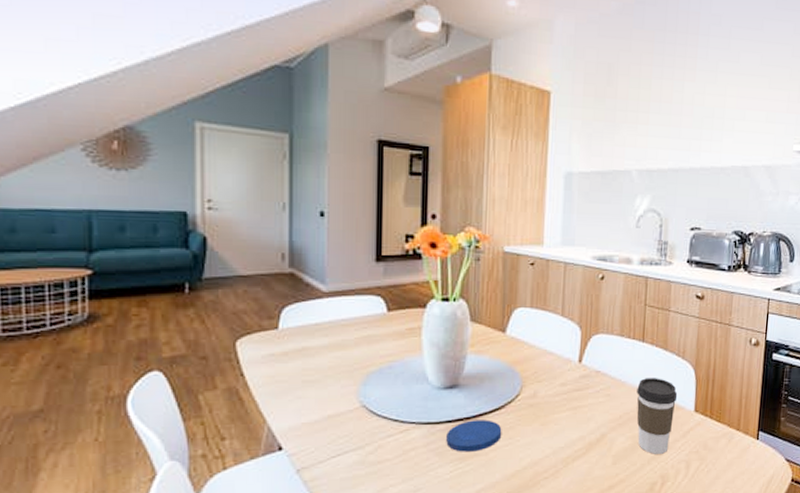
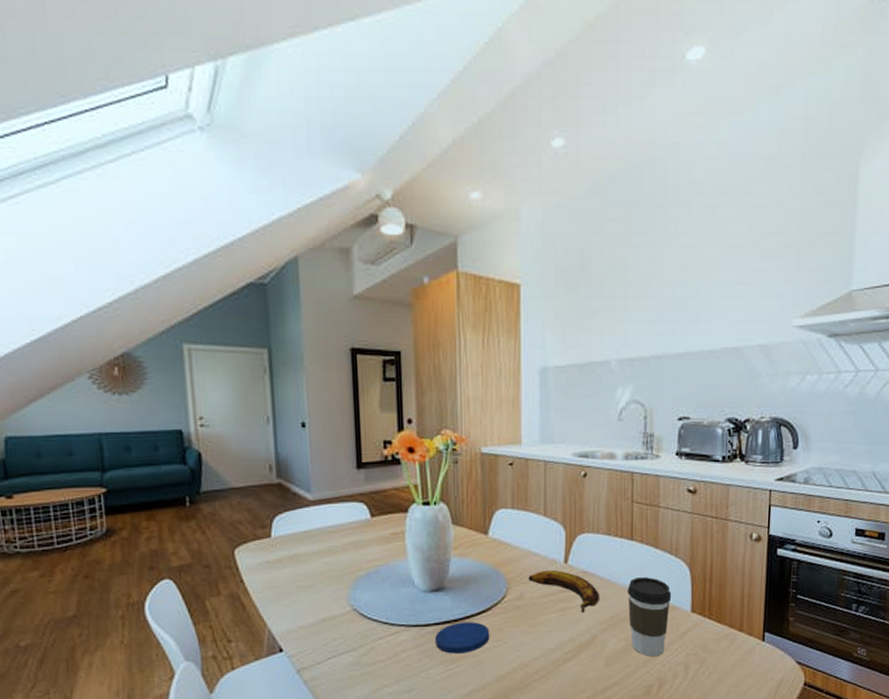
banana: none [543,369,610,412] -> present [528,569,599,614]

